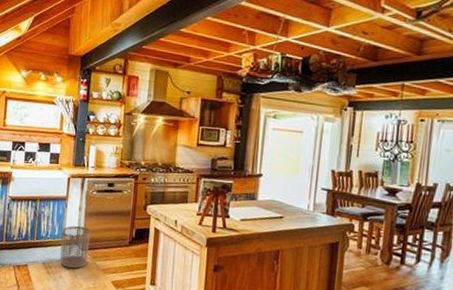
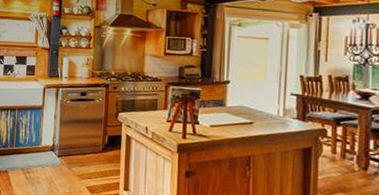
waste bin: present [60,226,91,269] -> none [37,133,66,175]

